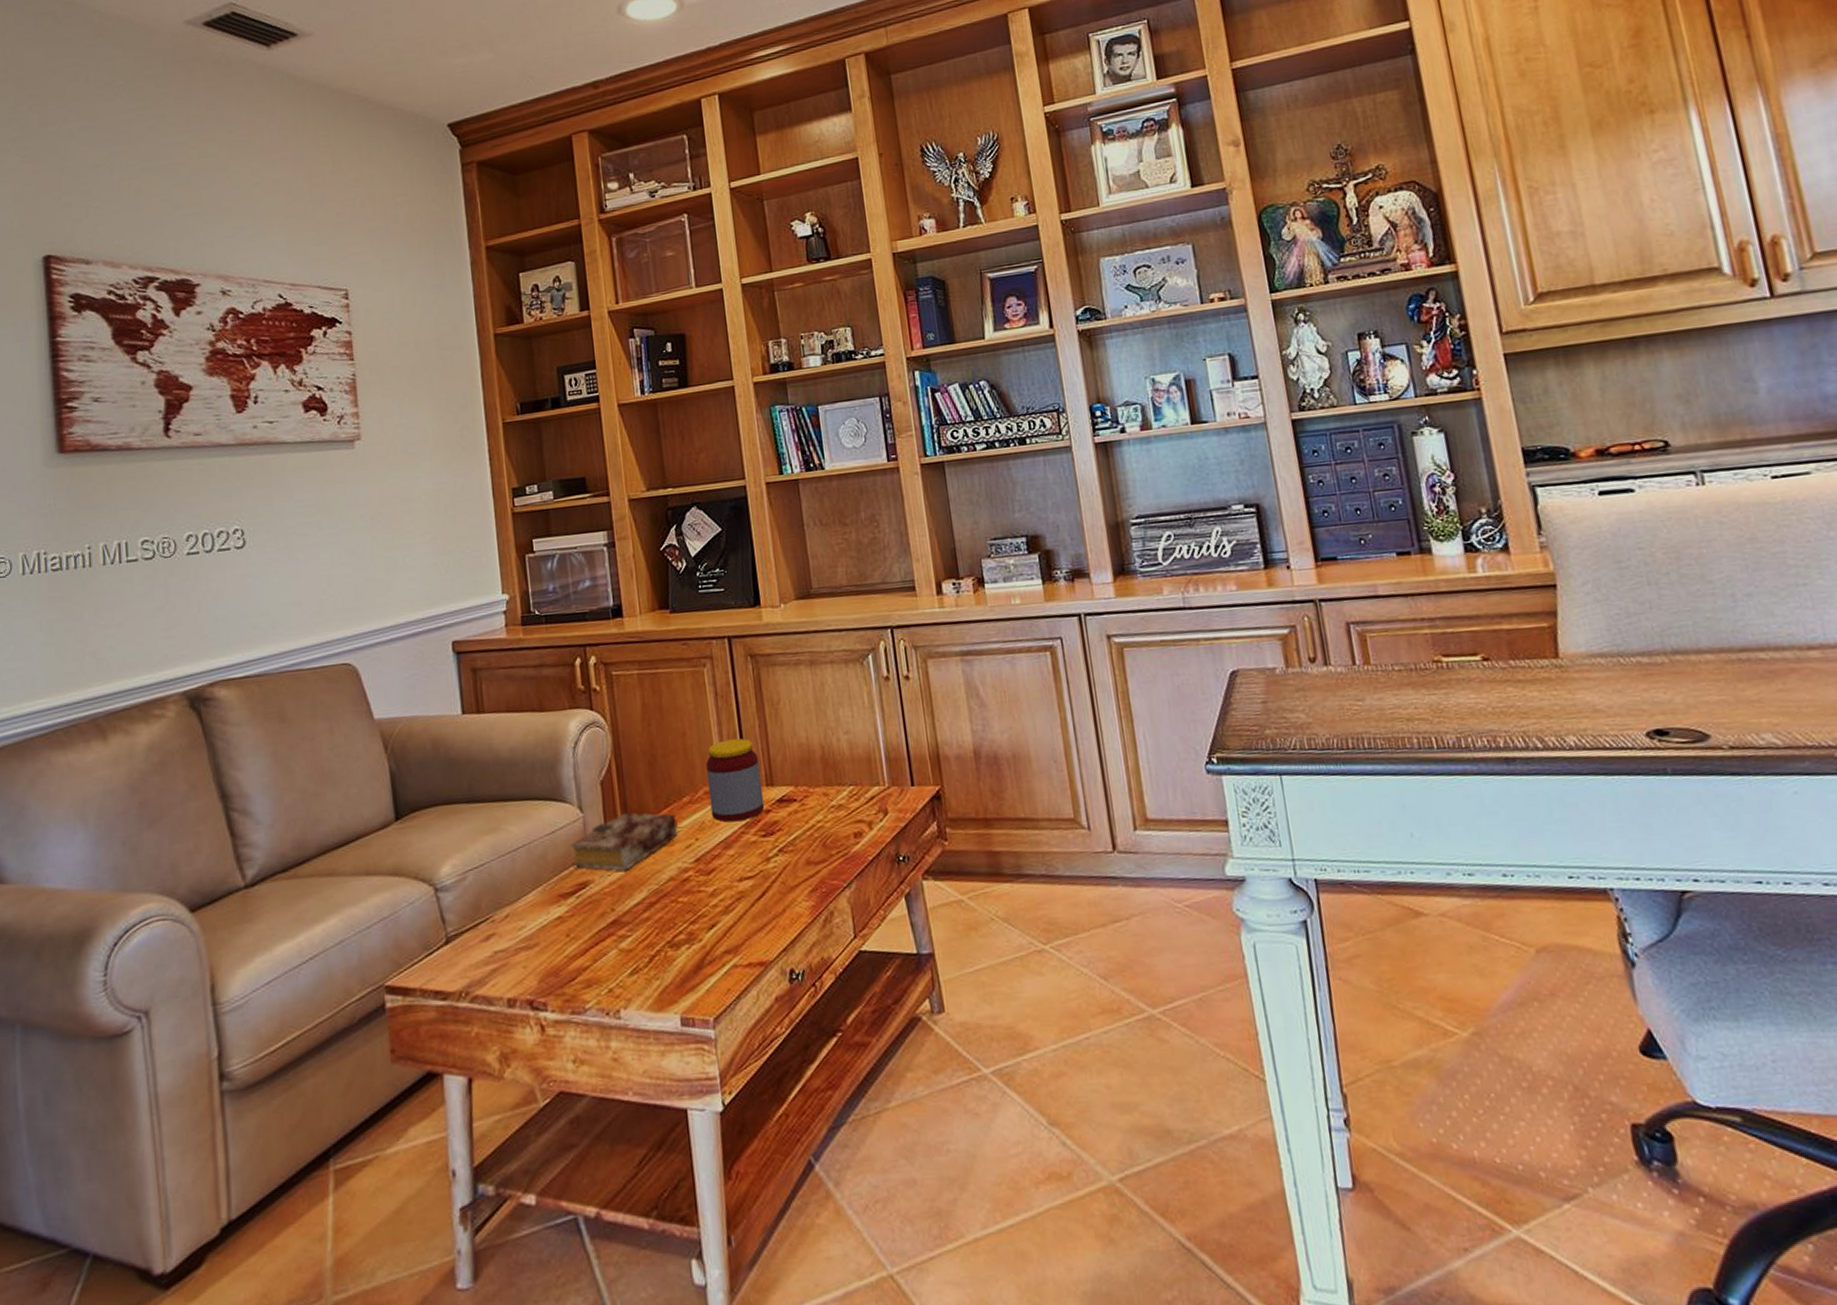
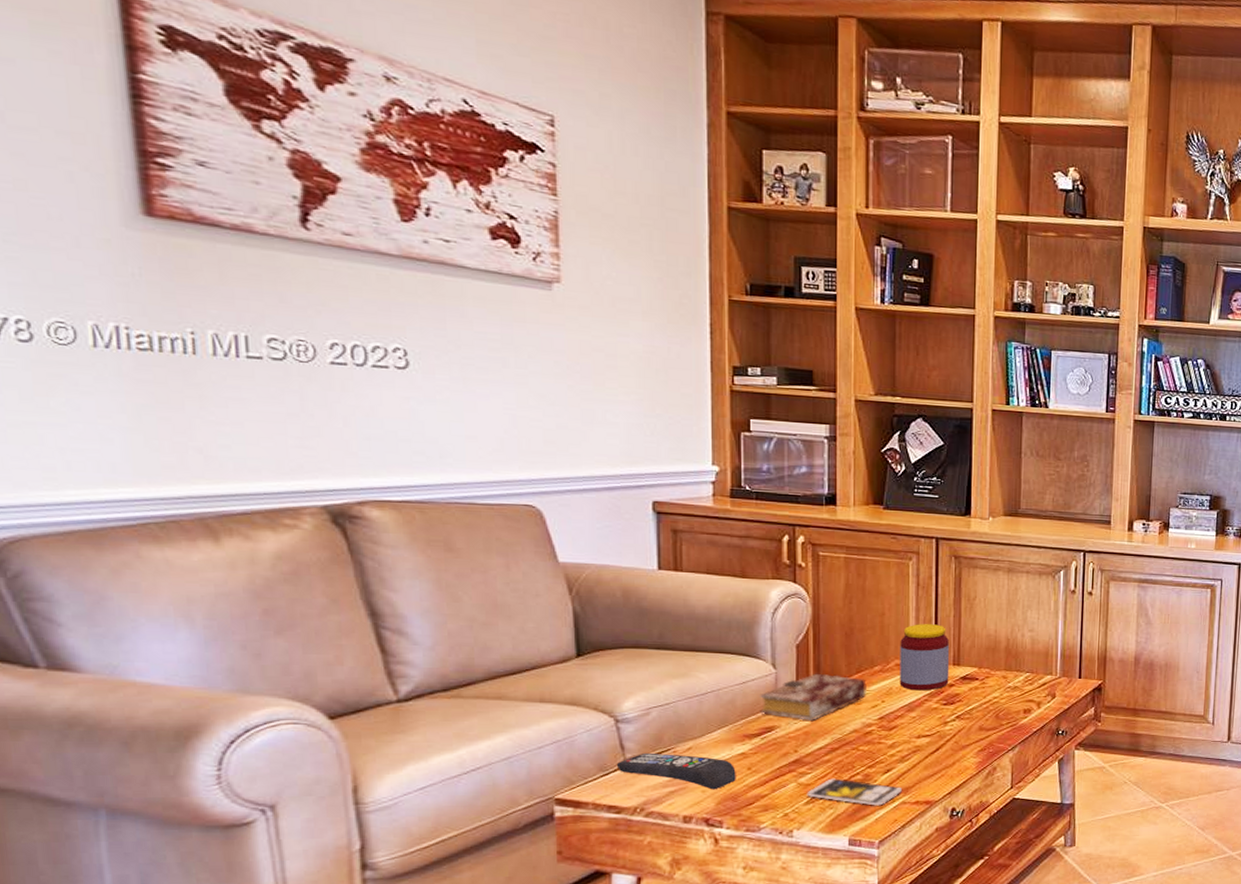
remote control: none [439,924,556,965] -> present [616,752,736,790]
smartphone: none [629,940,731,972] -> present [806,778,902,806]

